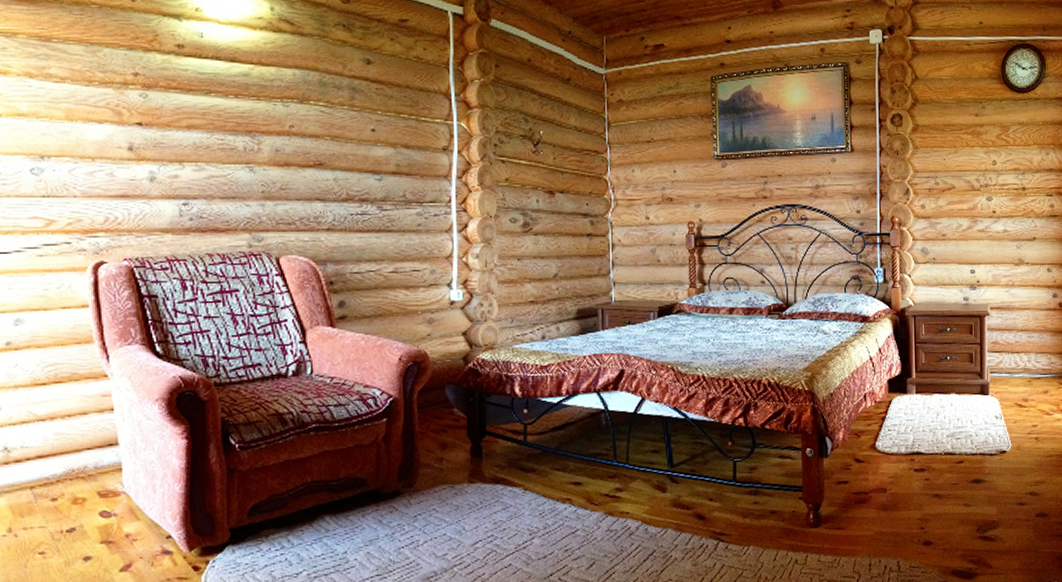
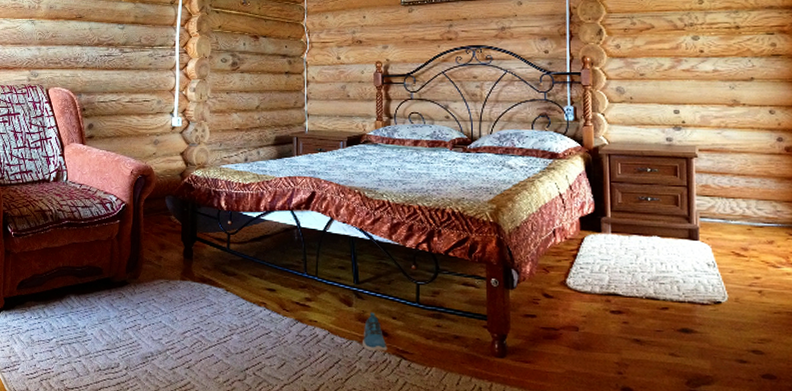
athletic shoe: none [677,496,704,537] -> present [361,312,388,352]

